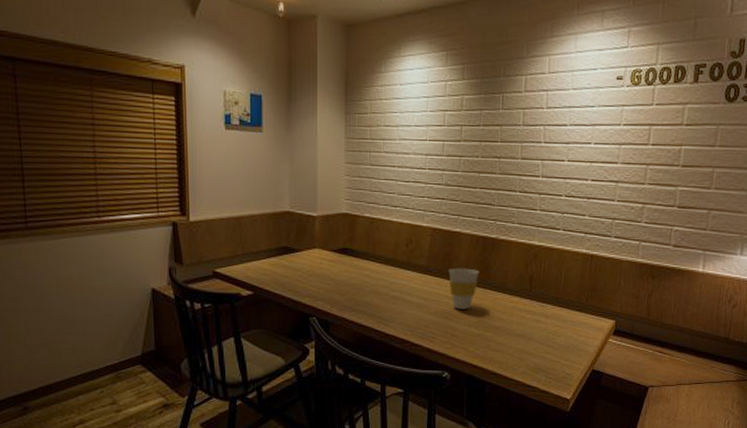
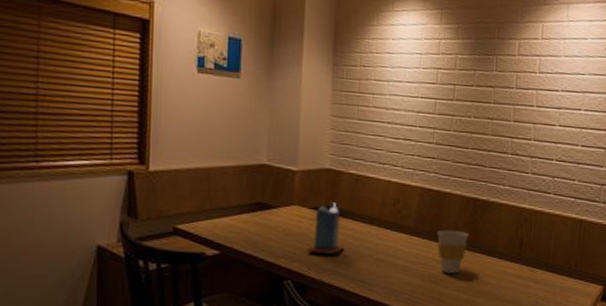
candle: none [329,244,362,294] -> present [307,202,344,255]

